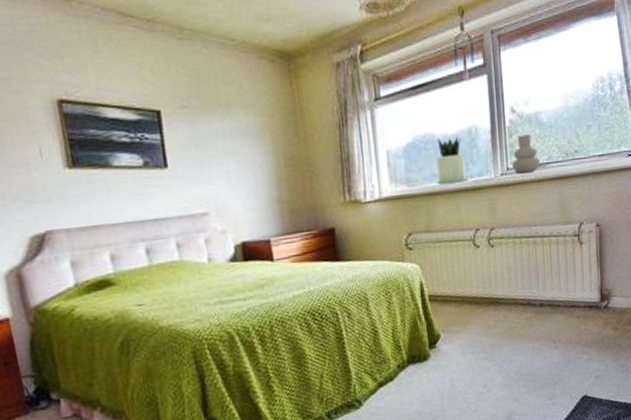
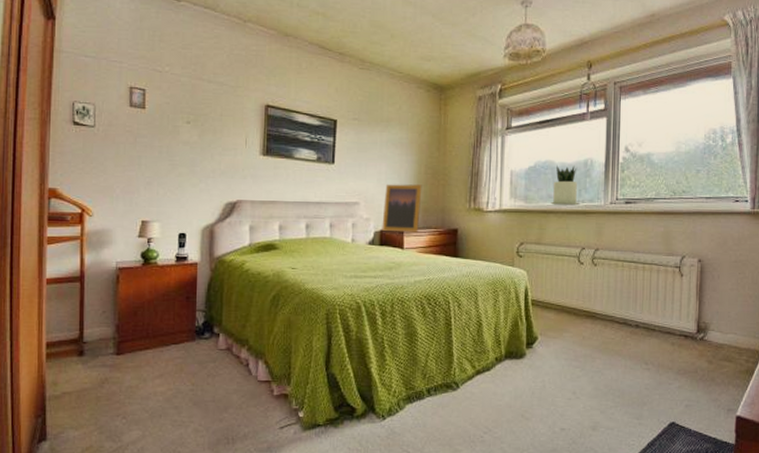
picture frame: none [238,180,289,244] -> present [382,184,422,233]
vase: present [511,134,541,175] -> none [621,171,649,206]

